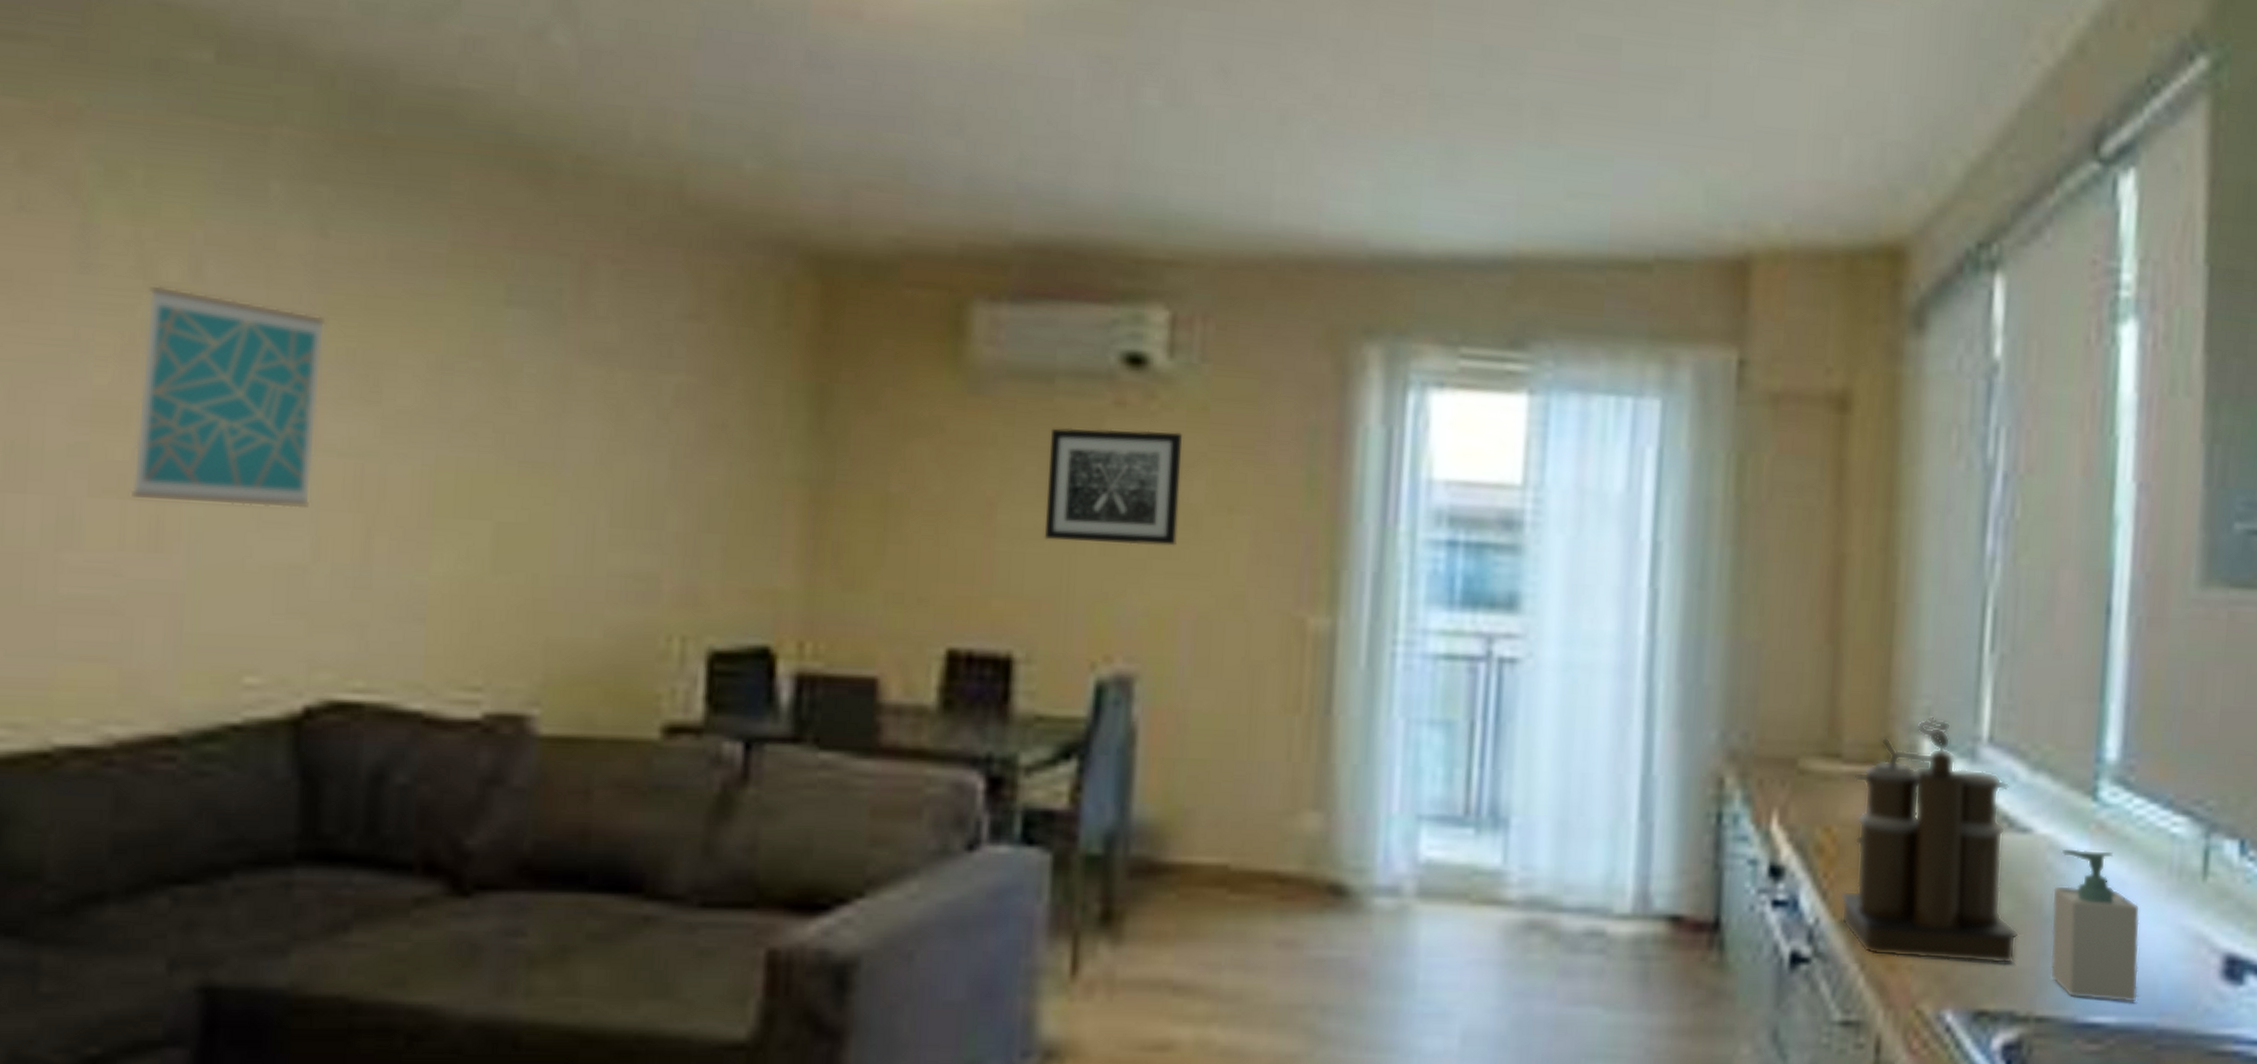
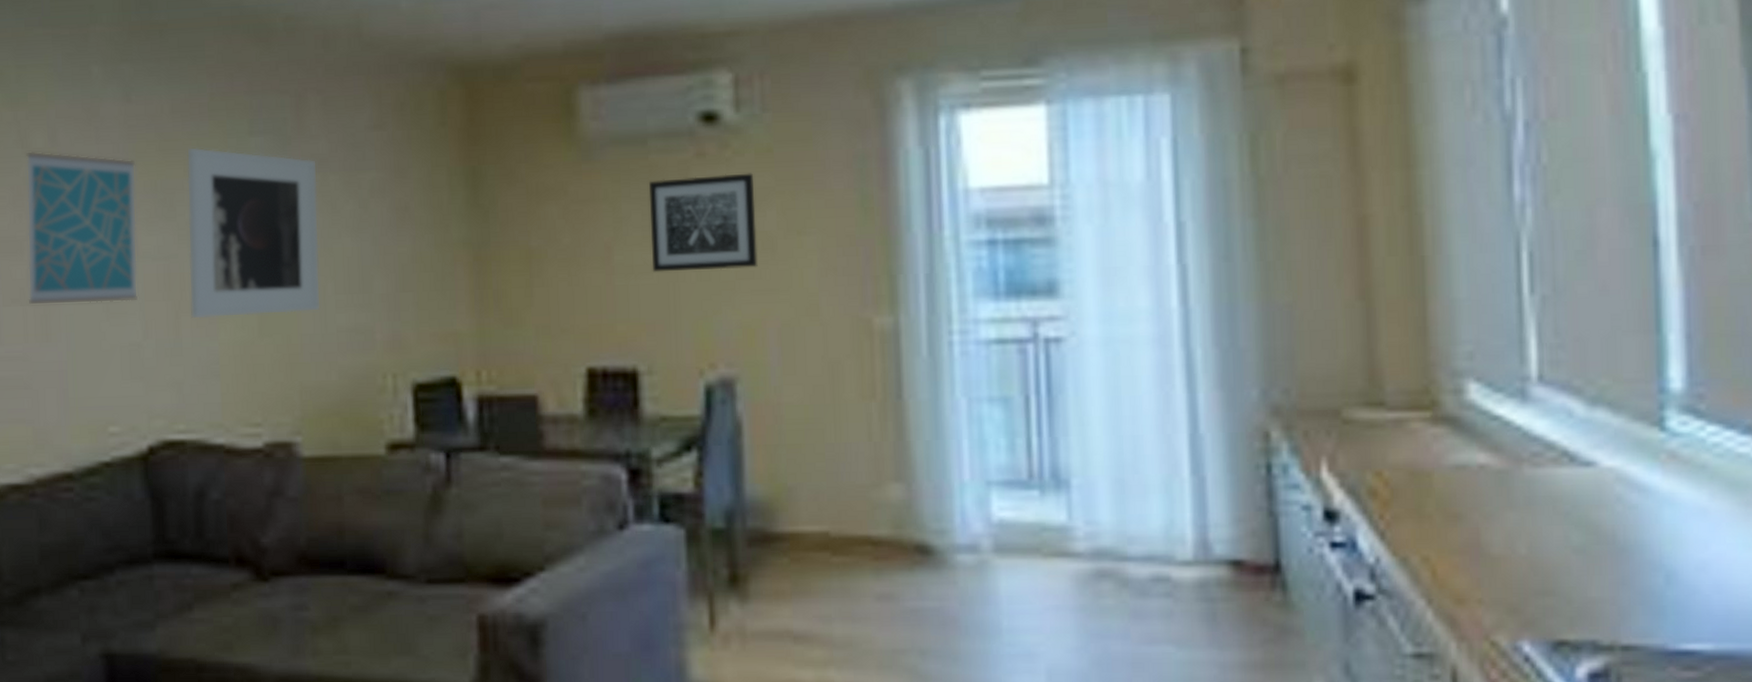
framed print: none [389,310,599,548] -> present [186,147,321,319]
coffee maker: present [1840,716,2019,965] -> none [1399,360,1593,595]
soap bottle: present [2050,849,2140,1002] -> none [1627,479,1734,629]

